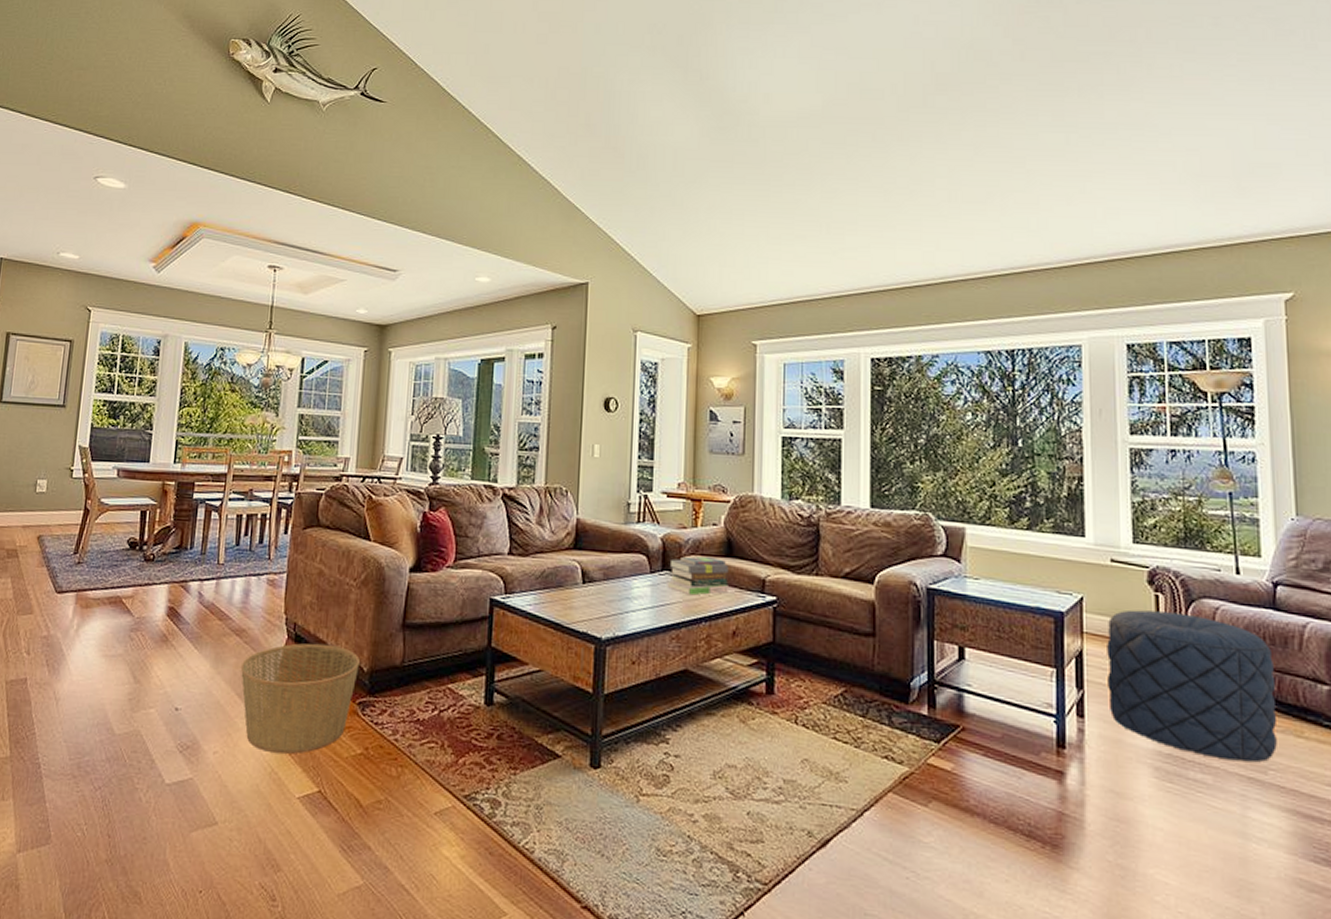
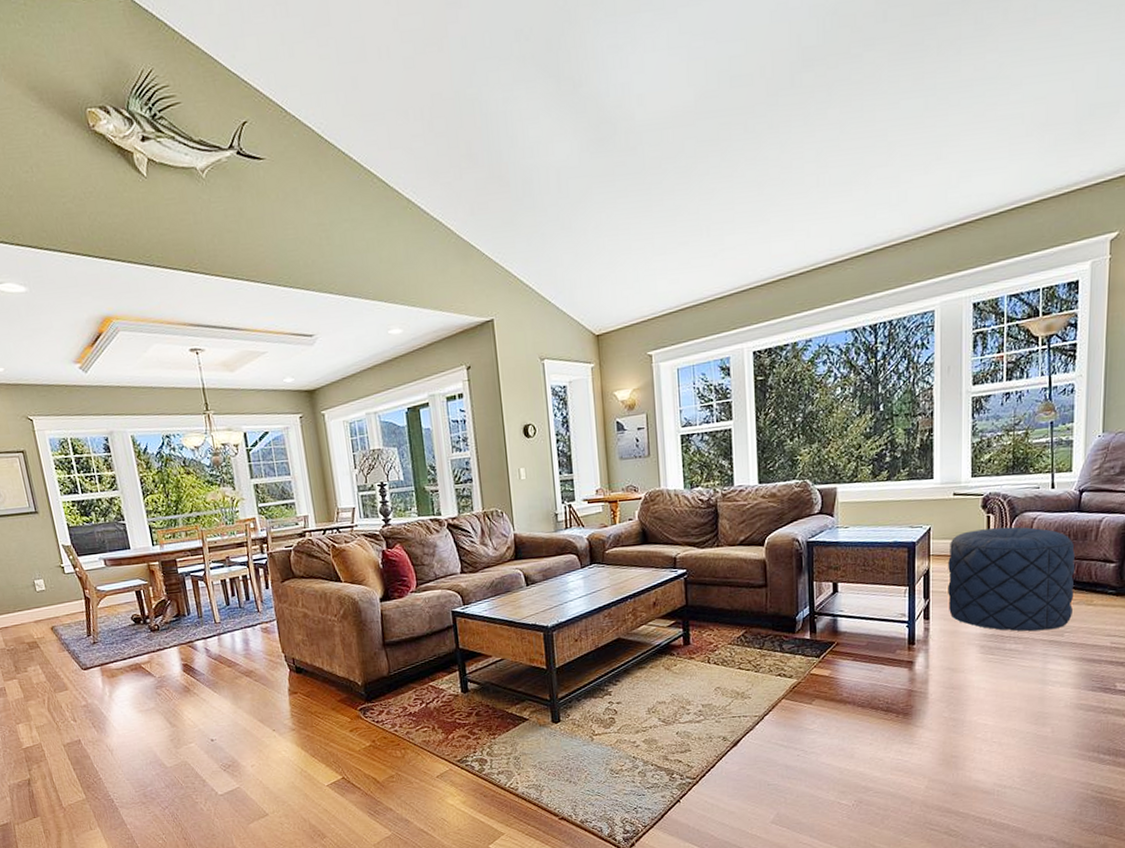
basket: present [240,643,361,754] -> none [256,670,355,758]
books: present [667,556,729,596] -> none [596,546,647,581]

